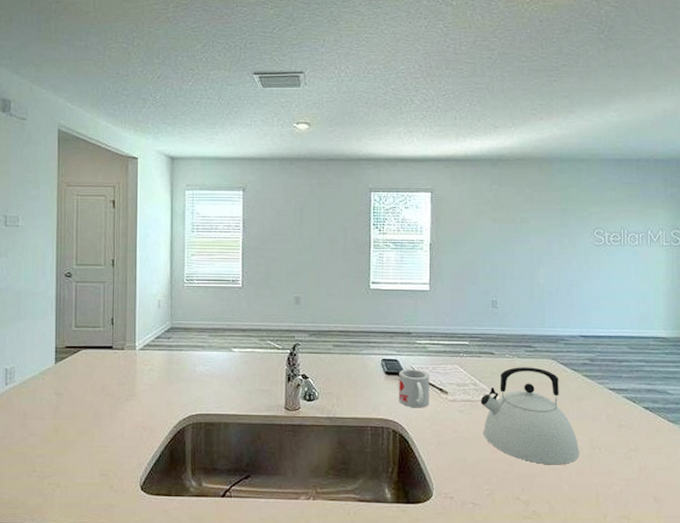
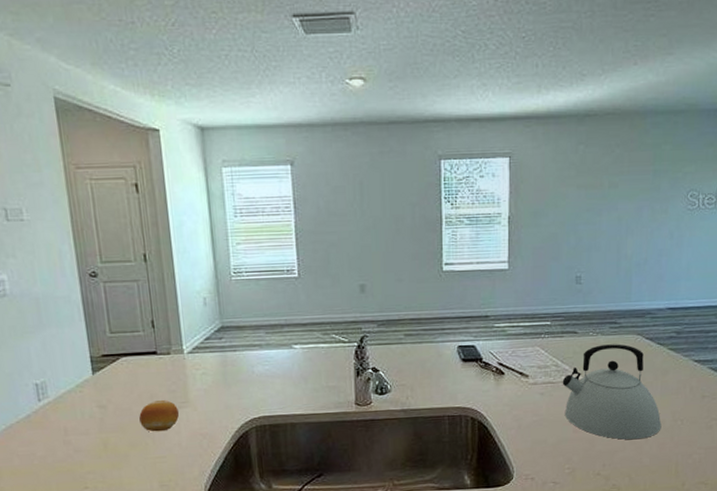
fruit: none [90,391,126,422] -> present [139,399,180,432]
mug: present [399,369,429,408] -> none [477,354,509,394]

